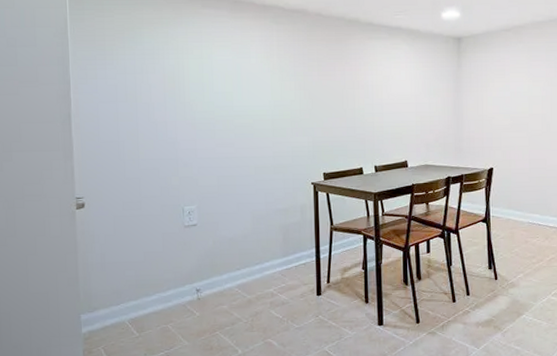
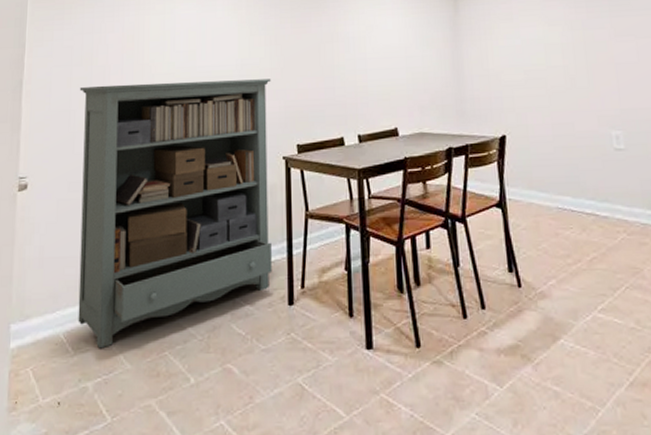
bookshelf: none [126,118,303,331] -> present [78,79,272,349]

